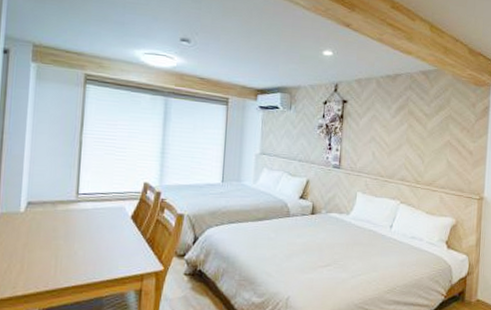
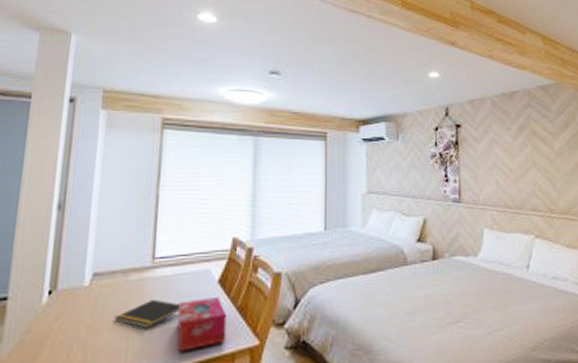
notepad: none [46,227,100,249] -> present [115,299,181,328]
tissue box: none [97,229,138,270] -> present [177,296,227,352]

